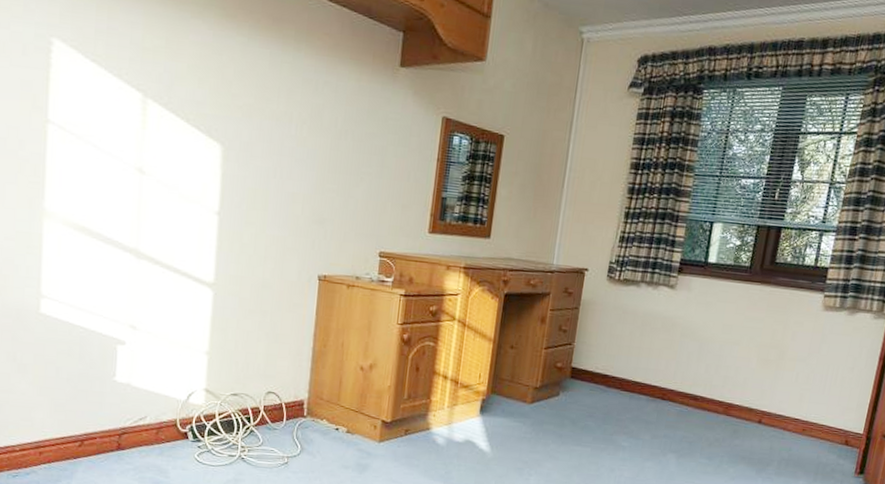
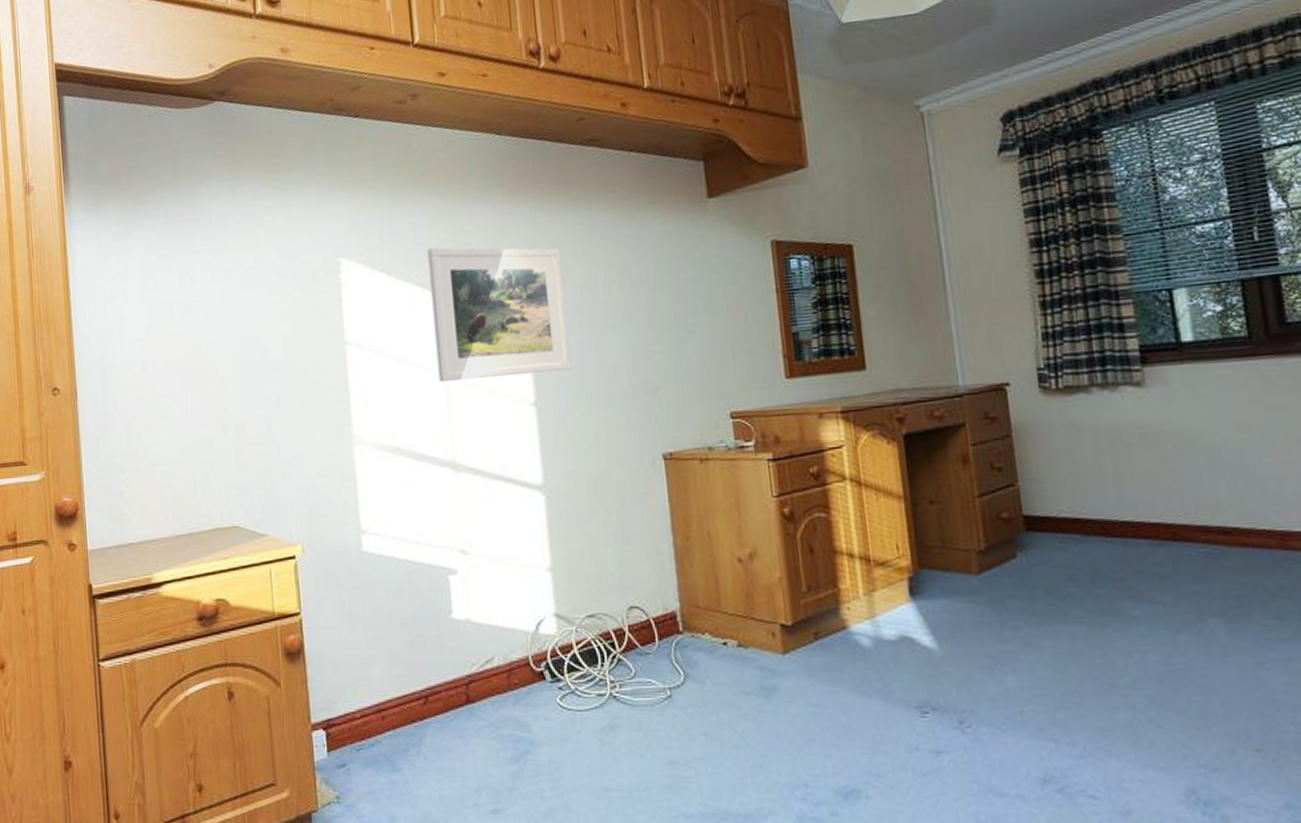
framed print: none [134,49,265,191] -> present [427,247,572,383]

